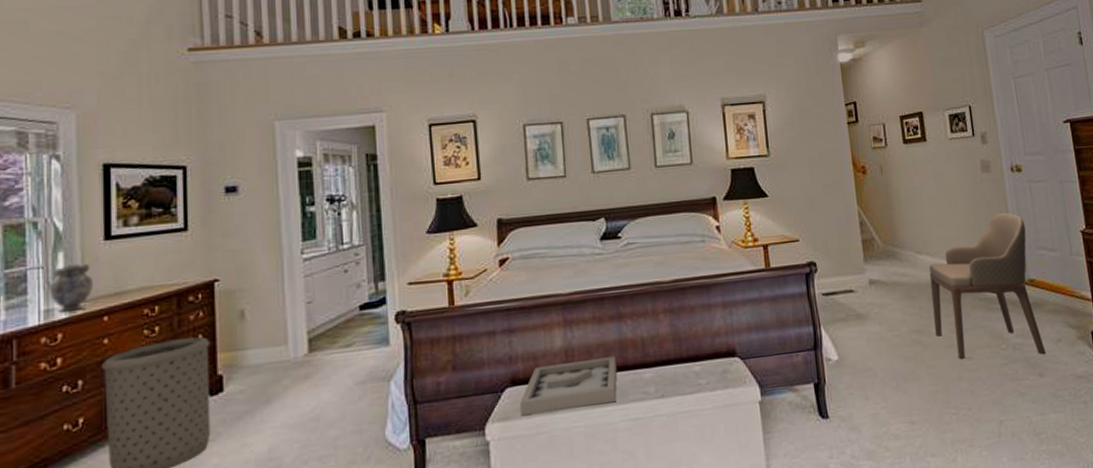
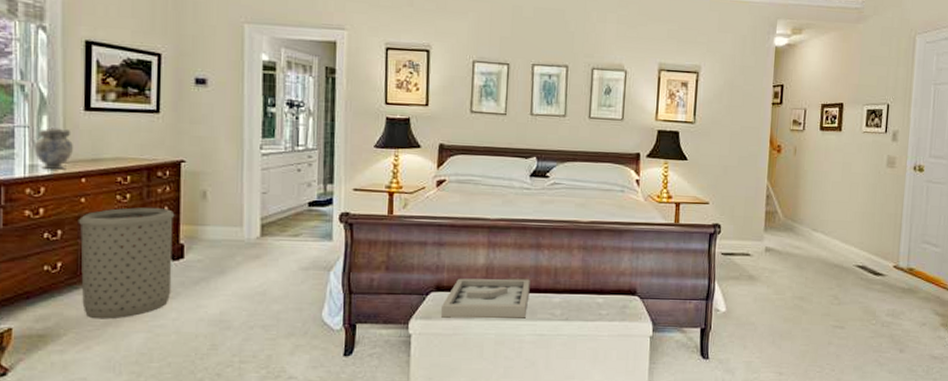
armchair: present [928,212,1046,359] -> none [815,206,916,333]

